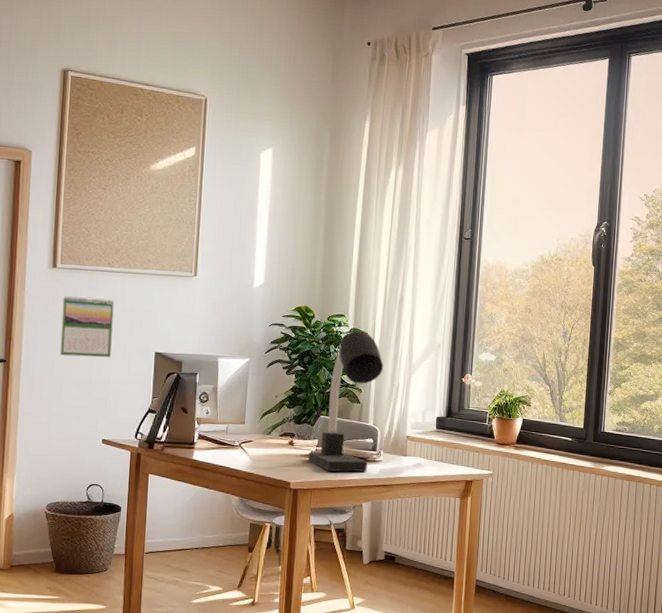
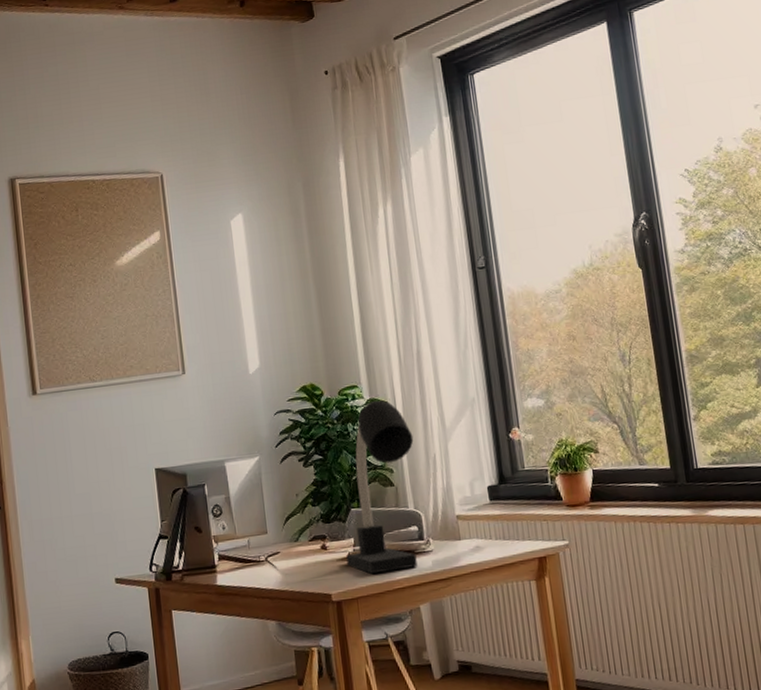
calendar: present [59,295,114,358] -> none [48,418,109,491]

